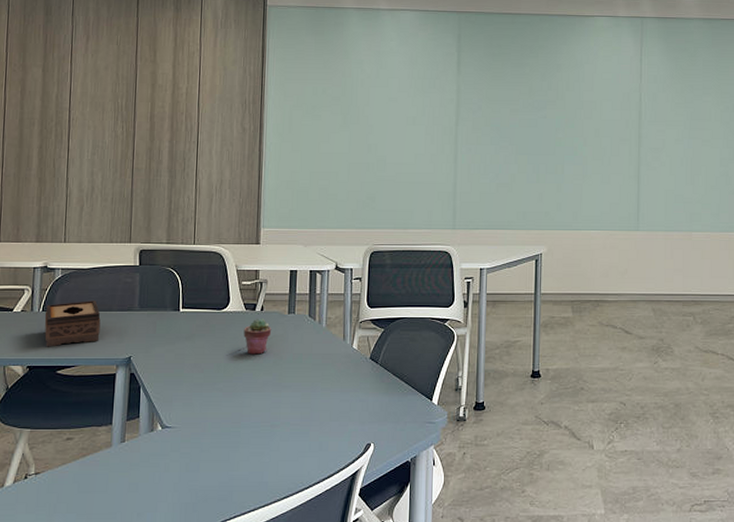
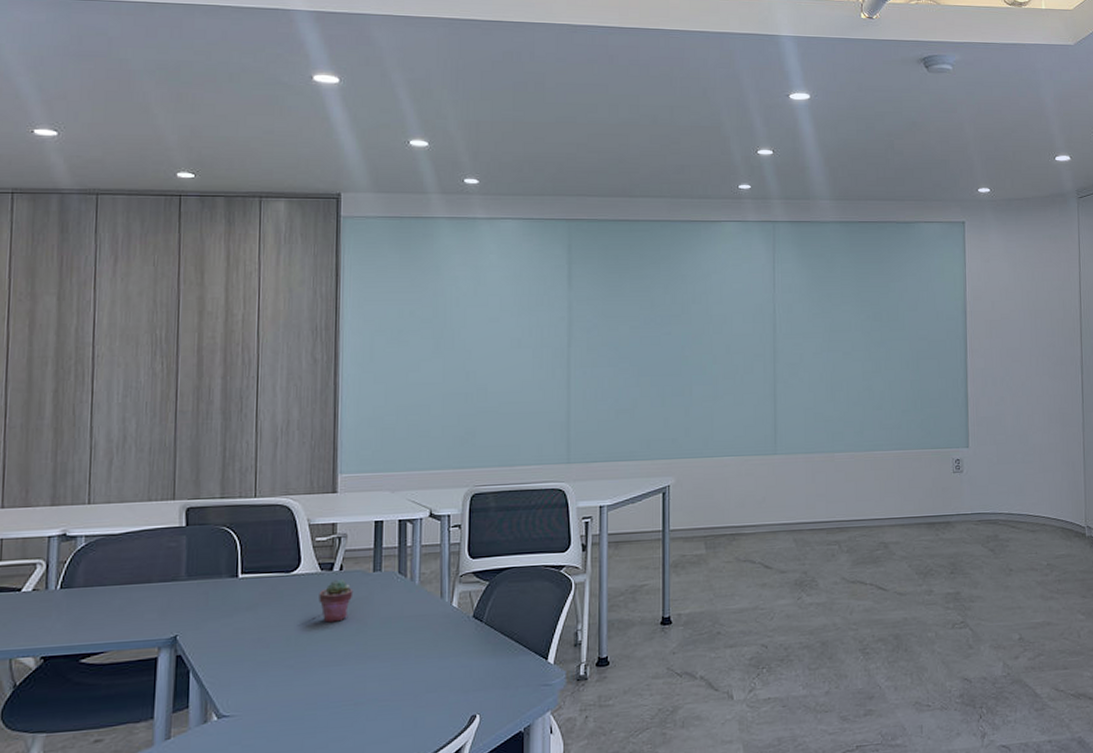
tissue box: present [45,301,101,347] -> none [64,571,137,632]

